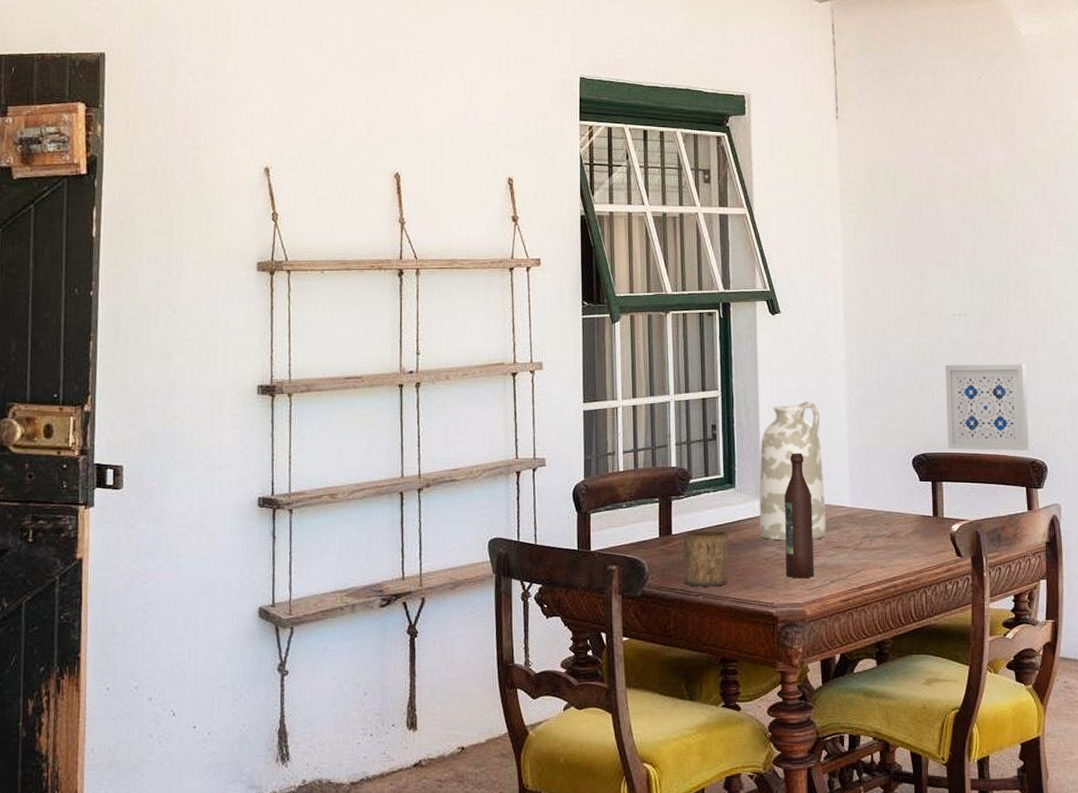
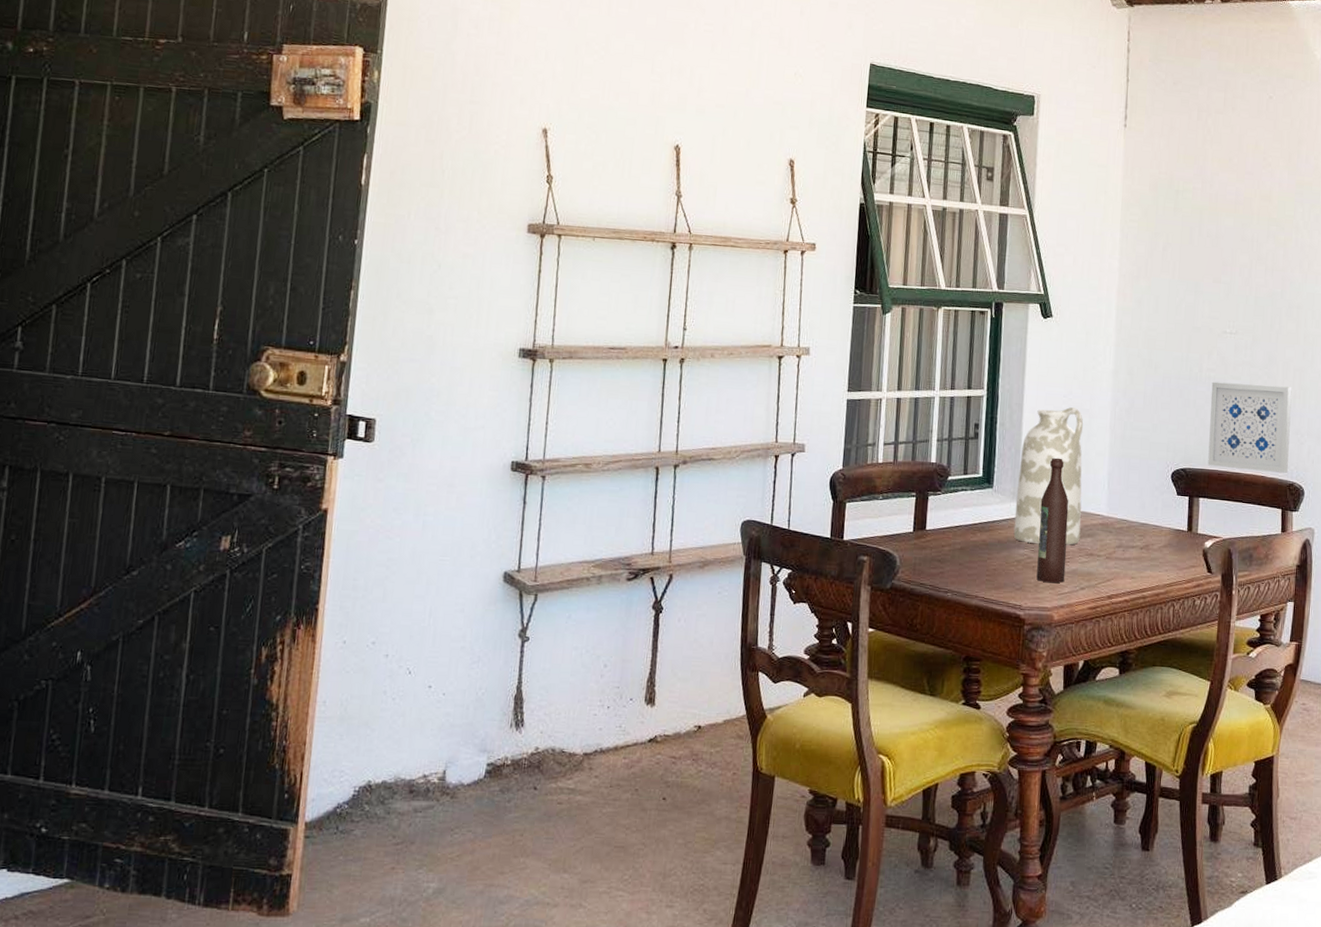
cup: present [683,531,729,587] -> none [935,527,983,585]

